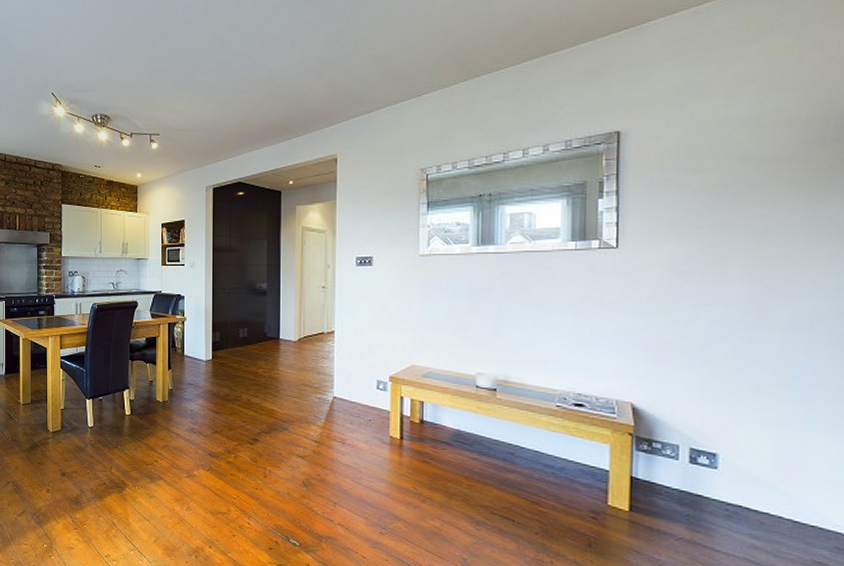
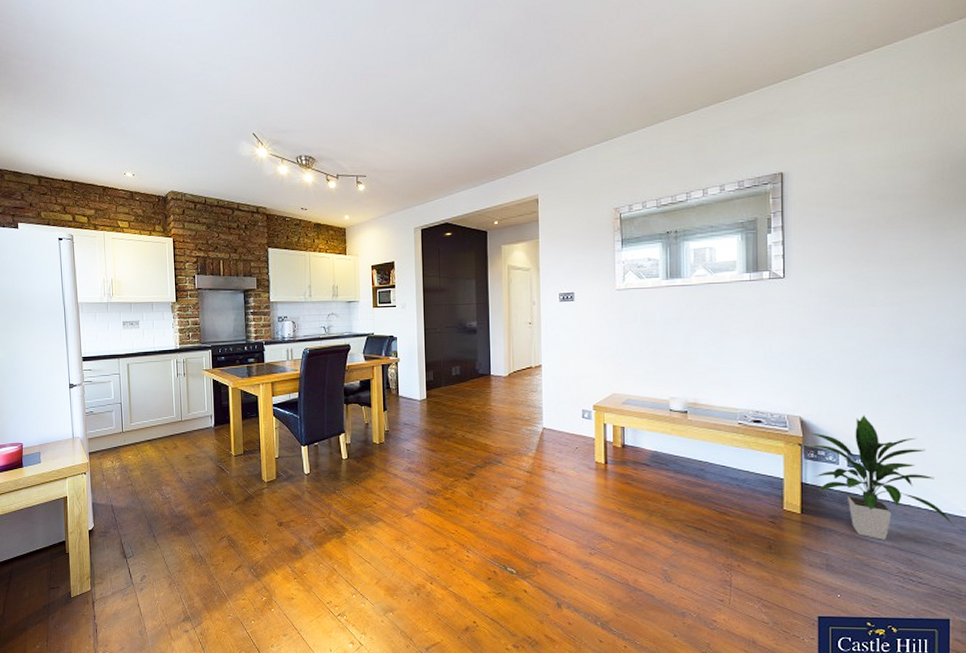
indoor plant: none [641,406,830,550] -> present [808,415,956,540]

